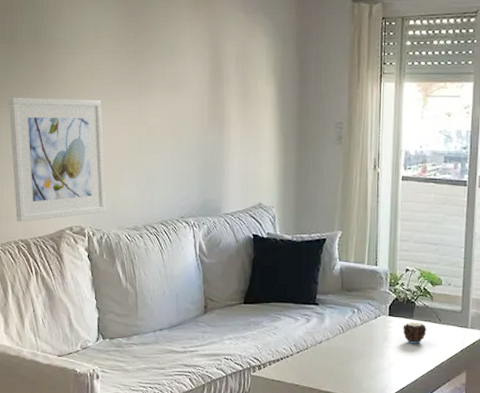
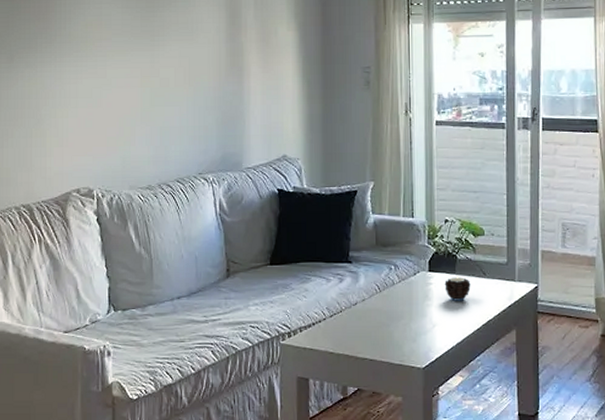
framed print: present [8,97,106,222] -> none [9,51,116,186]

